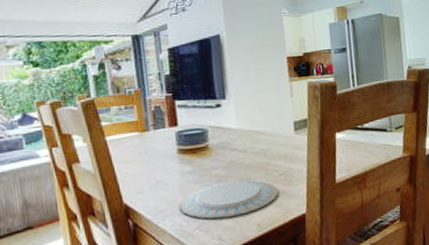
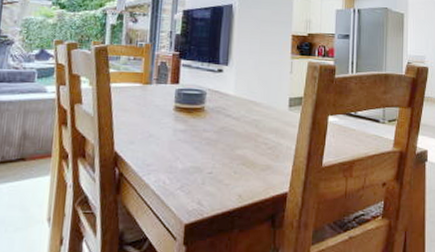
plate: present [179,179,278,219] -> none [166,146,264,183]

